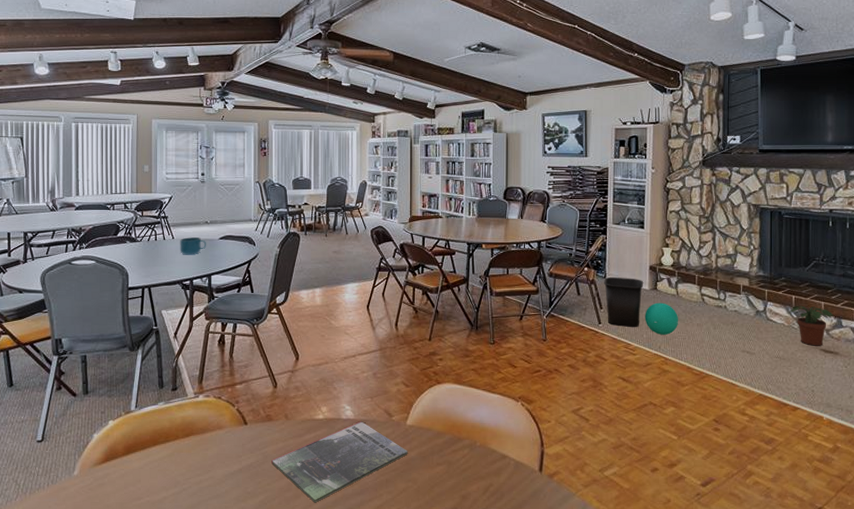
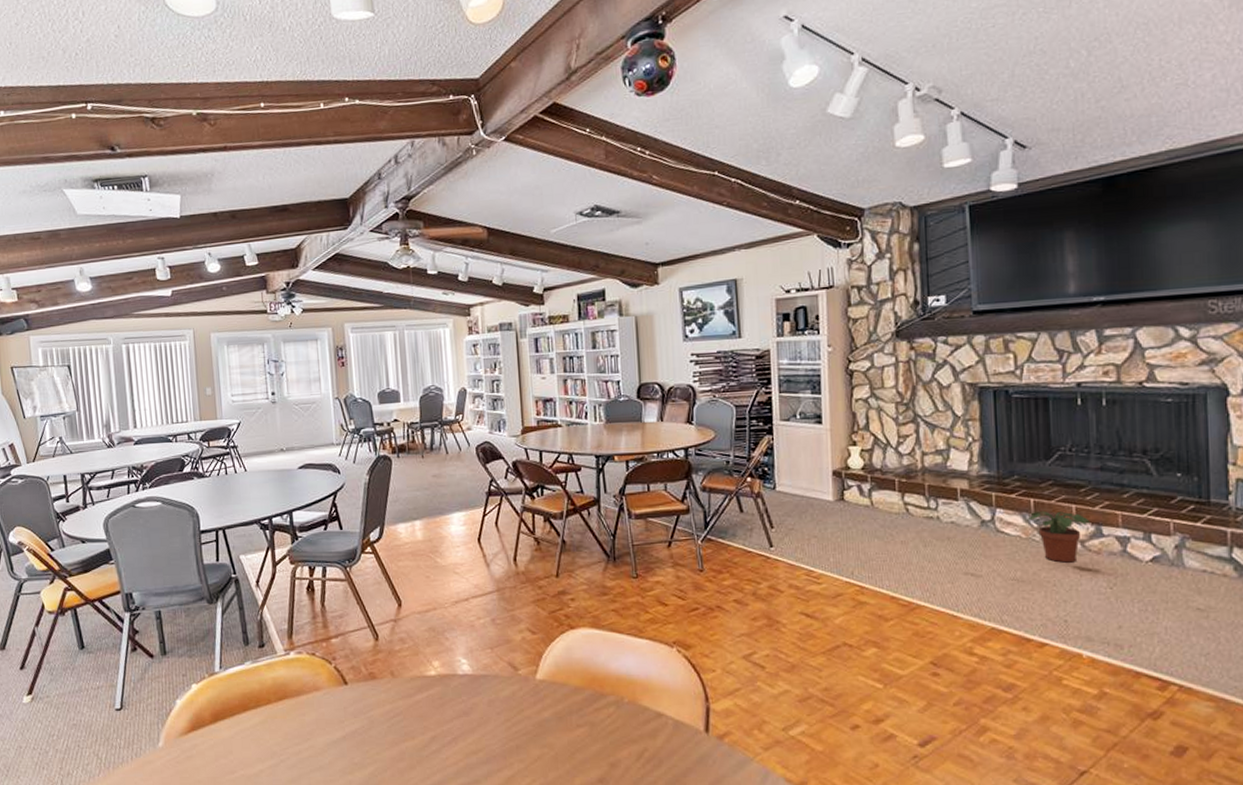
cup: present [180,237,206,255] -> none [253,468,284,490]
magazine: present [272,421,408,503] -> none [379,677,541,775]
waste bin: present [603,276,644,327] -> none [772,487,827,549]
ball: present [645,302,679,335] -> none [830,516,876,557]

